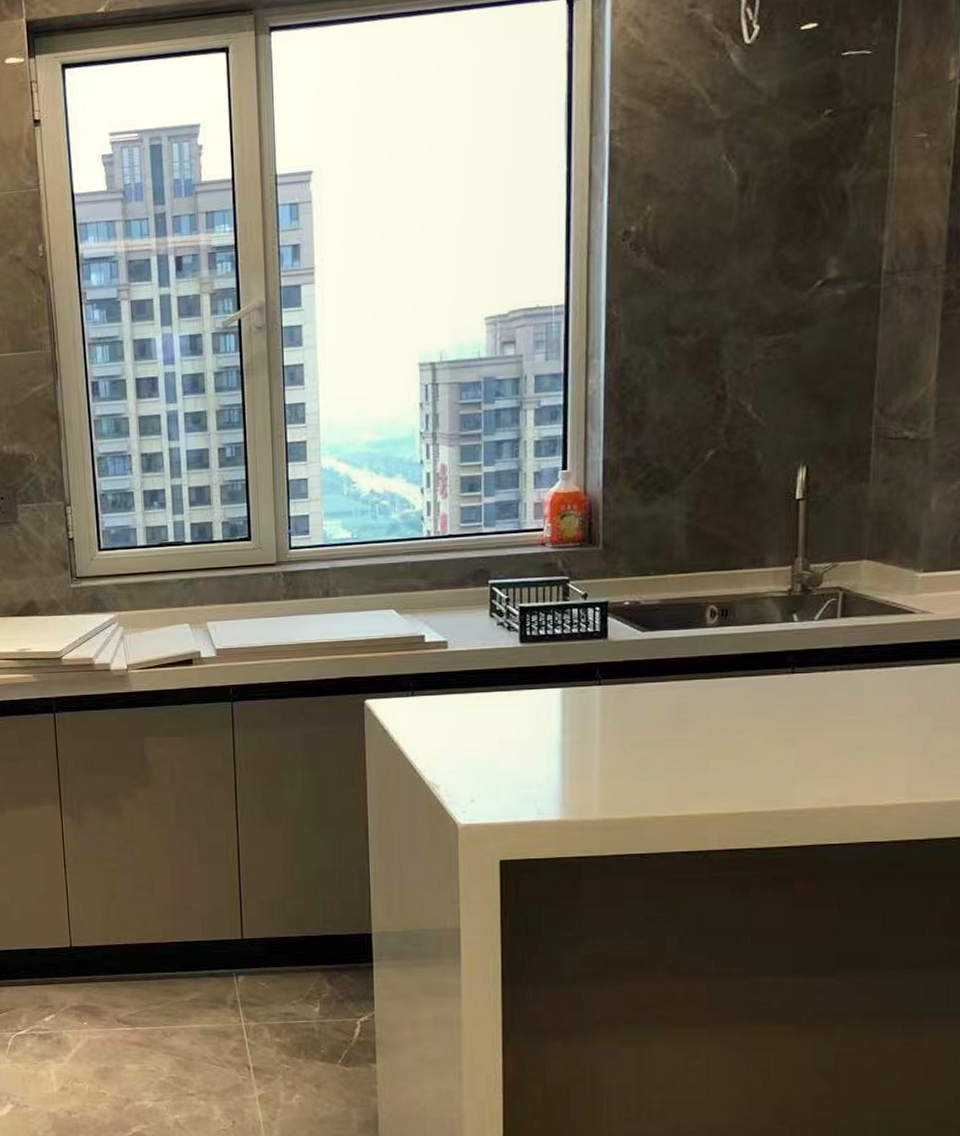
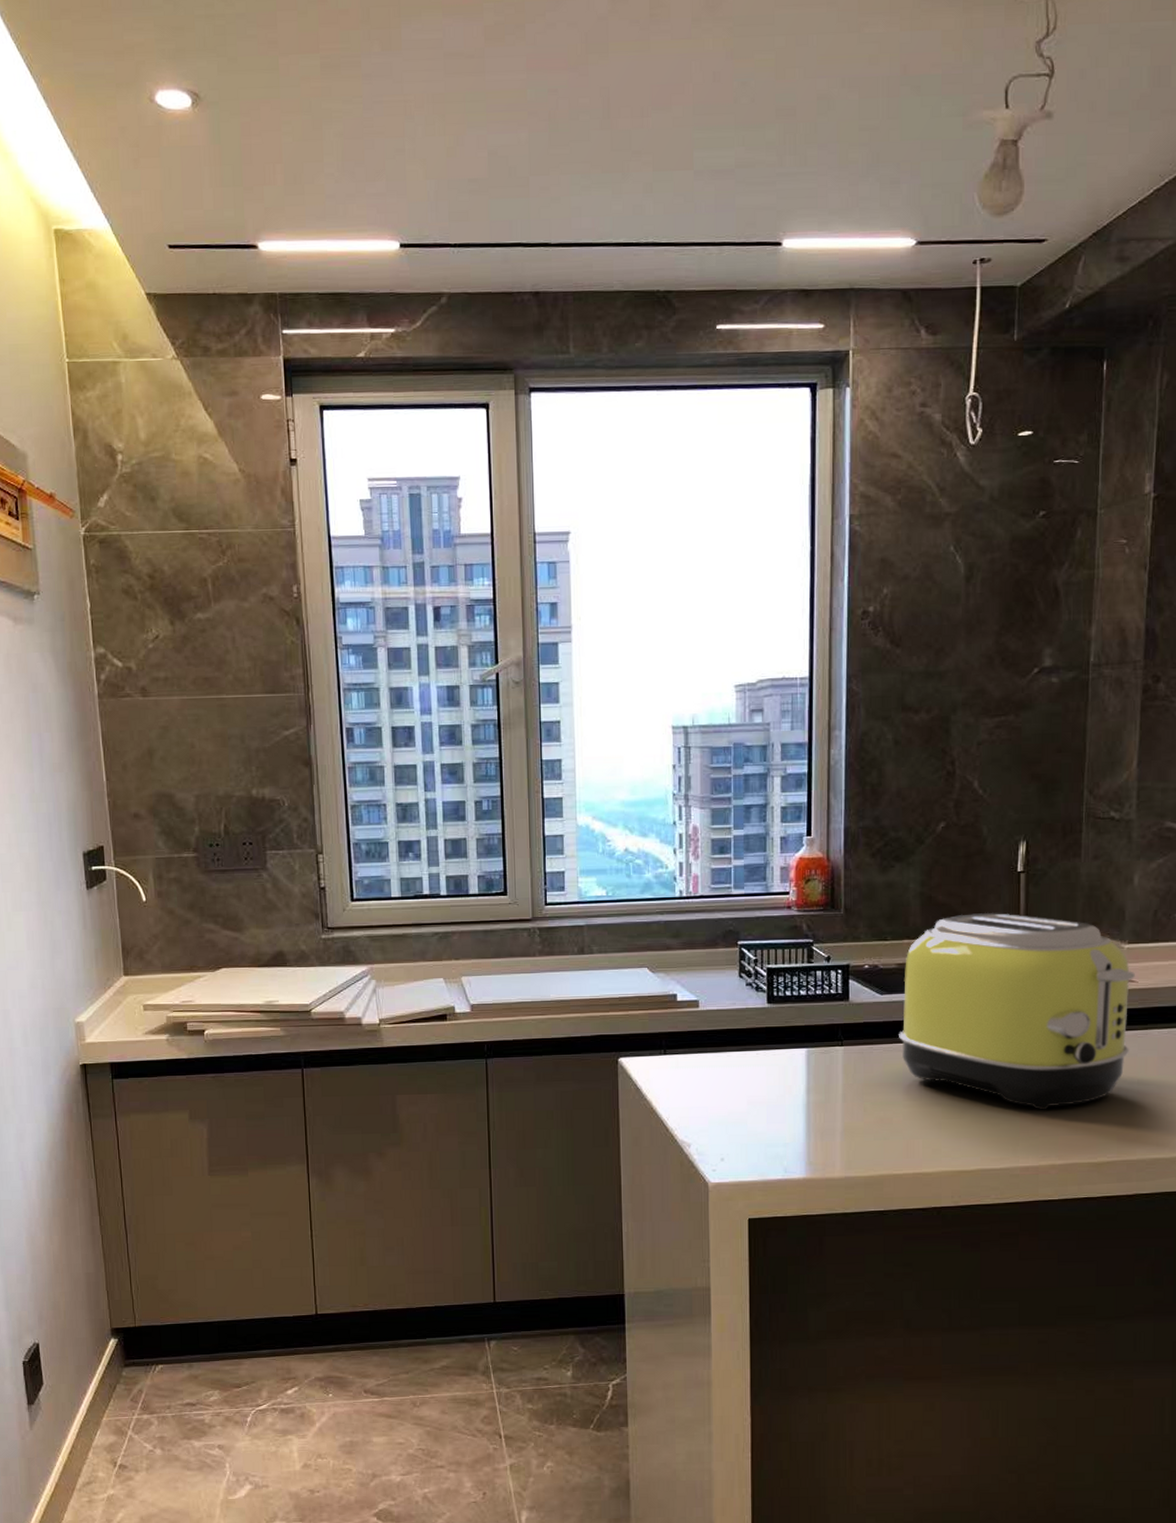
toaster: none [662,543,931,750] -> present [899,913,1135,1110]

